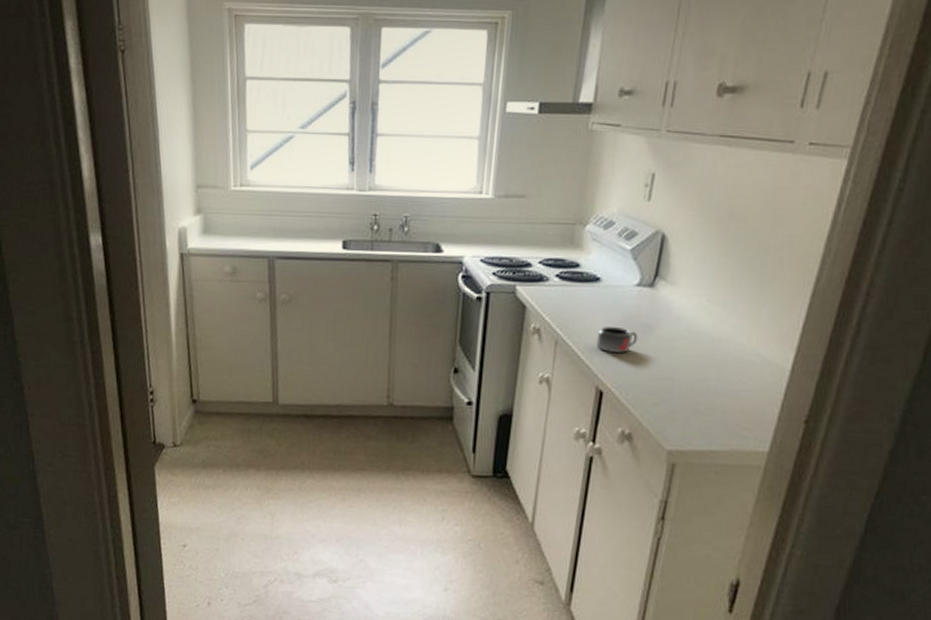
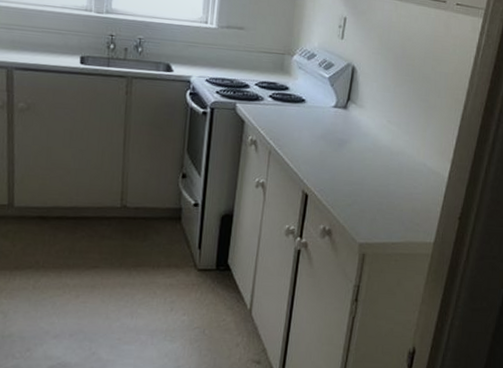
mug: present [596,326,638,353] -> none [302,139,335,162]

